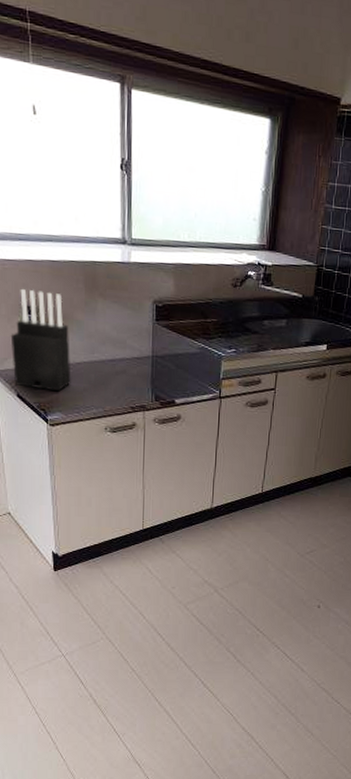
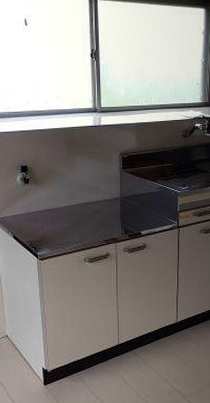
knife block: present [10,288,71,392] -> none [8,153,56,232]

